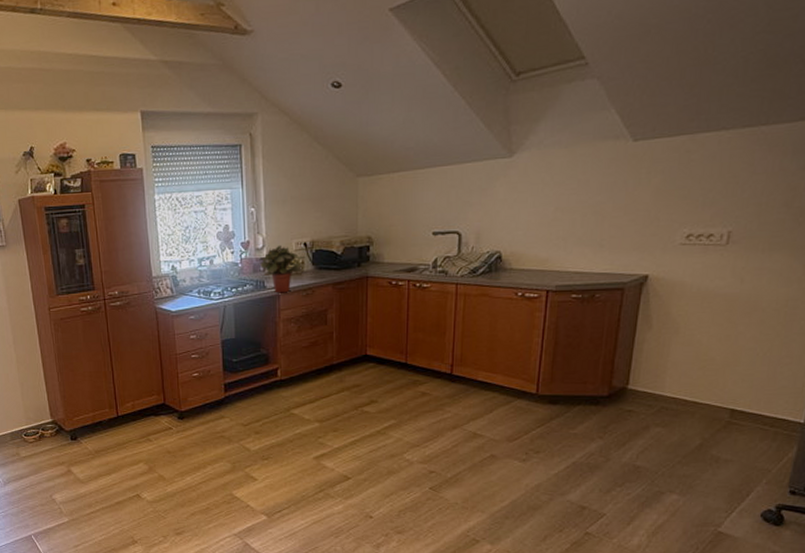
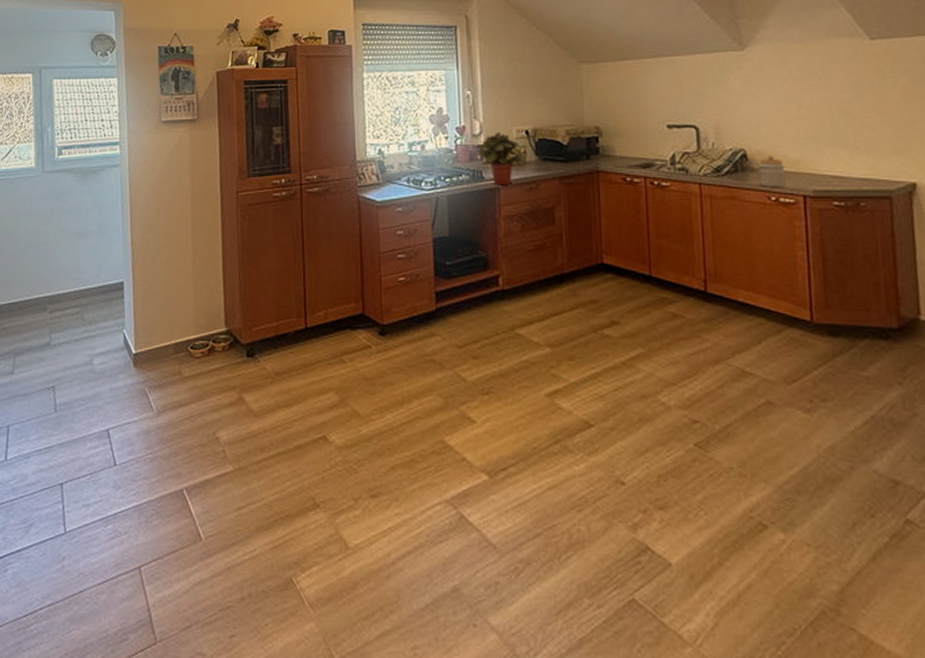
jar: none [508,256,535,284] -> present [758,156,786,187]

